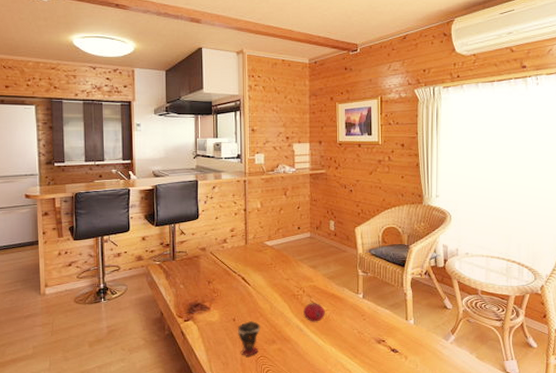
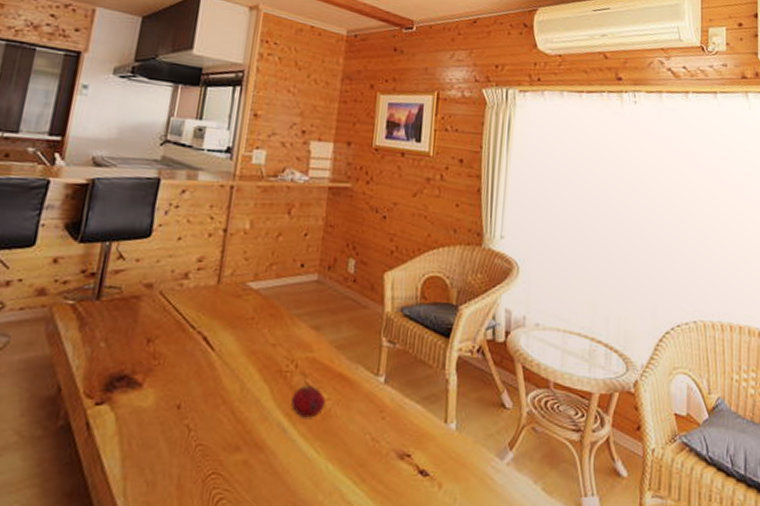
cup: present [237,320,261,357] -> none [179,409,220,473]

